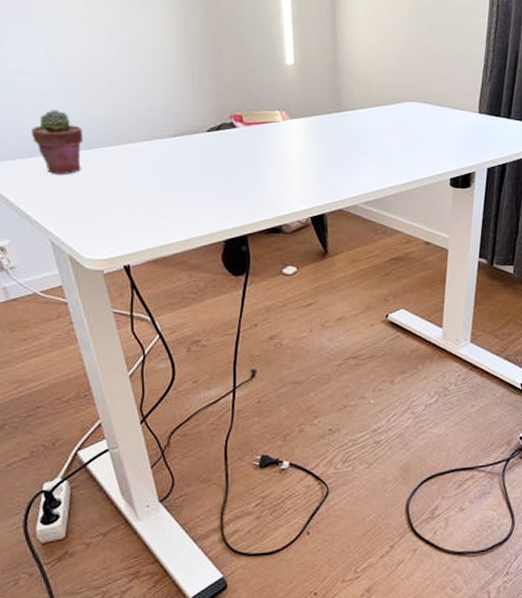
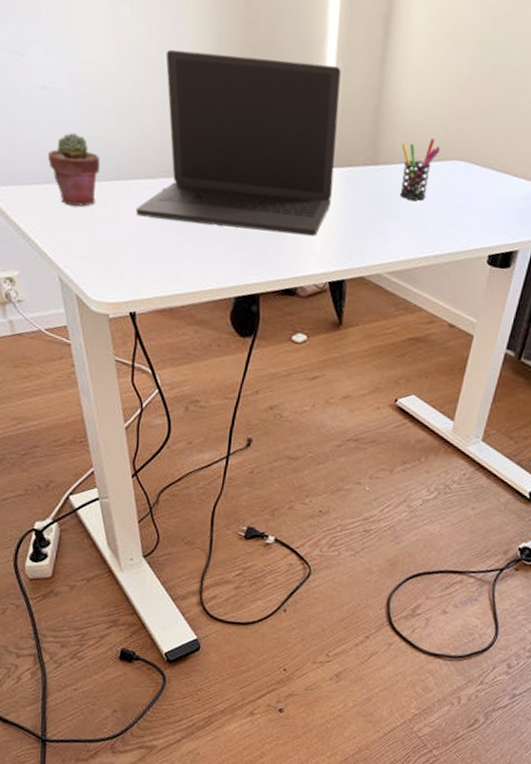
laptop: none [121,30,303,179] -> present [135,49,341,237]
pen holder: none [360,85,394,138] -> present [399,138,440,201]

